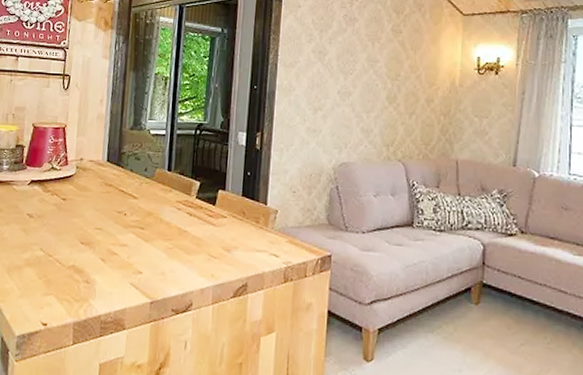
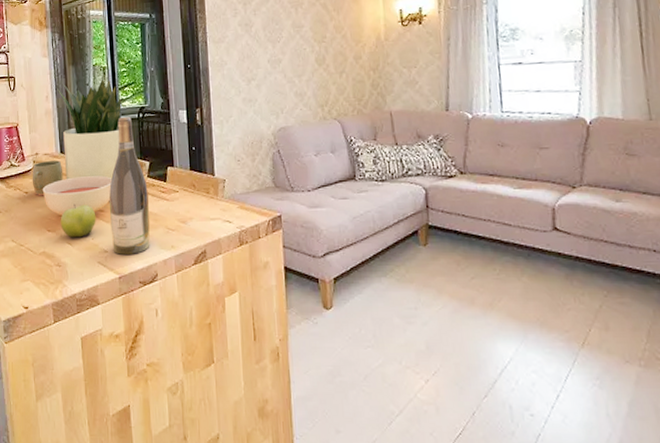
mug: none [71,168,108,204] -> present [32,160,64,195]
bowl: none [81,189,159,230] -> present [42,175,113,216]
fruit: none [95,217,136,255] -> present [60,203,96,238]
planter: none [109,87,181,195] -> present [56,79,122,180]
wine bottle: none [148,131,195,280] -> present [108,116,150,256]

